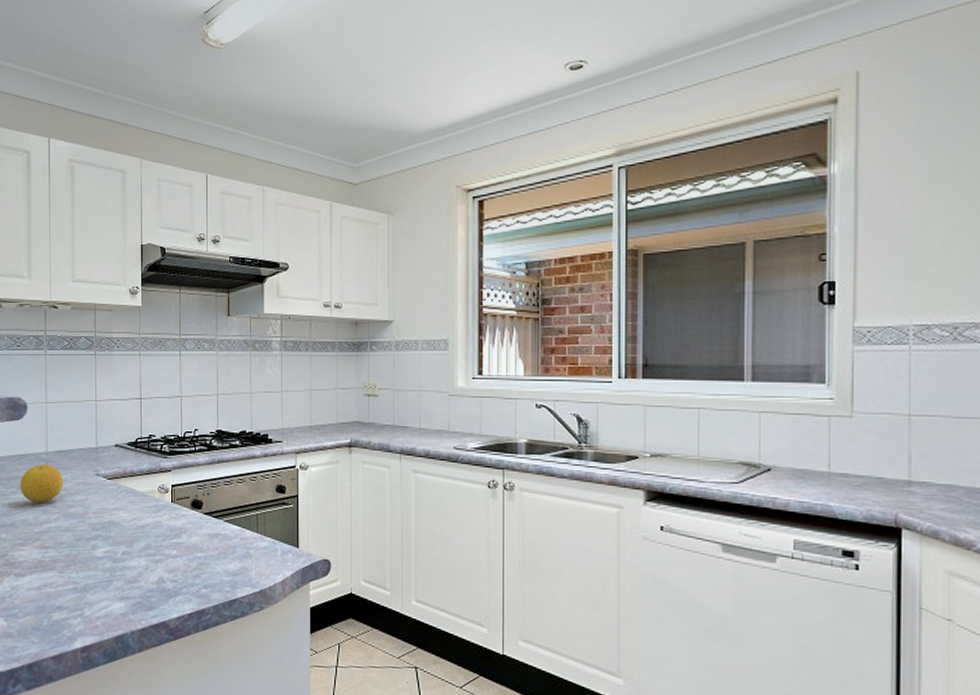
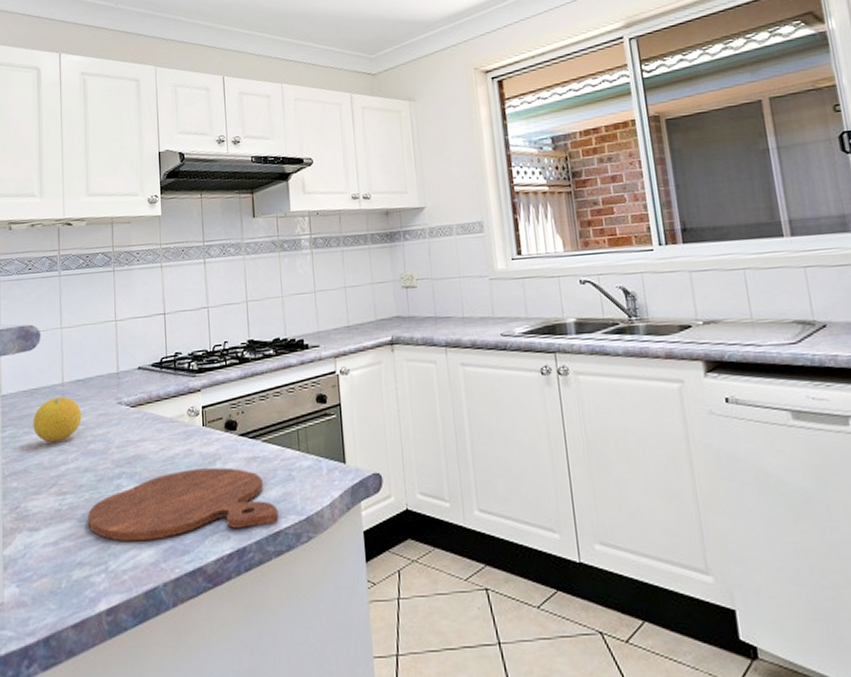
cutting board: none [67,538,235,595] -> present [88,467,279,542]

